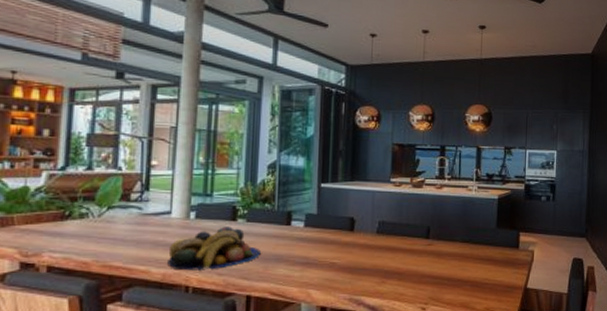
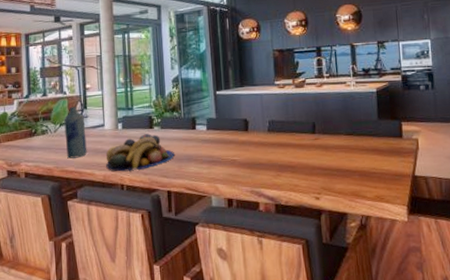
bottle: none [113,187,144,251] -> present [64,107,87,159]

